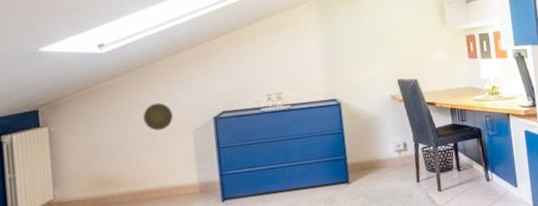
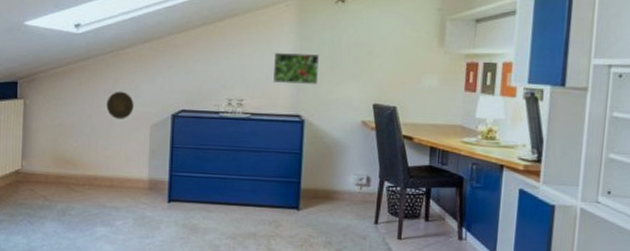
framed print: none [304,44,347,75] -> present [273,53,319,86]

